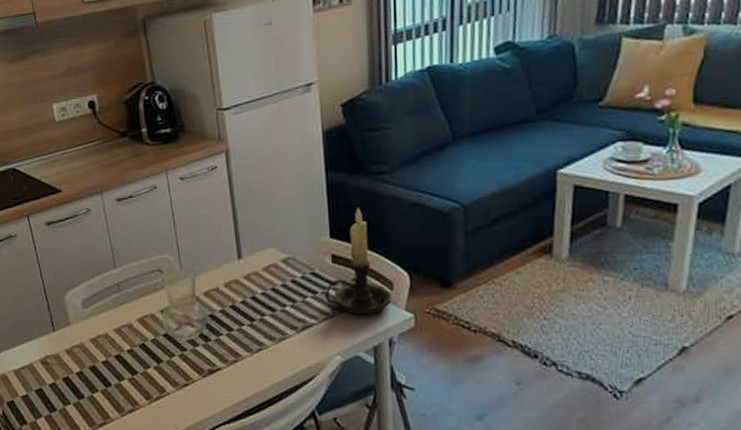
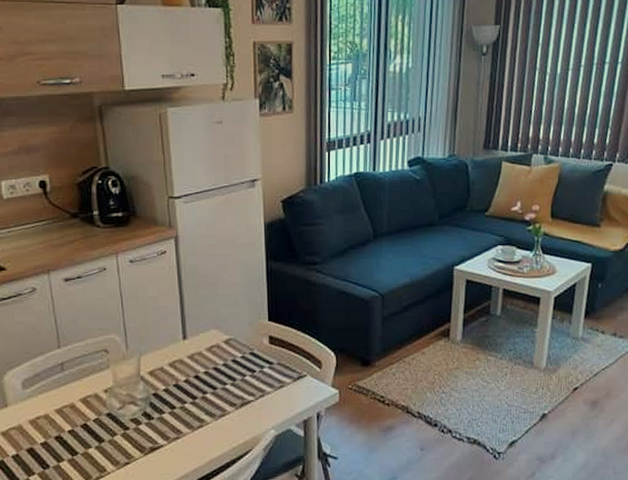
candle holder: present [325,207,391,315] -> none [262,293,320,392]

